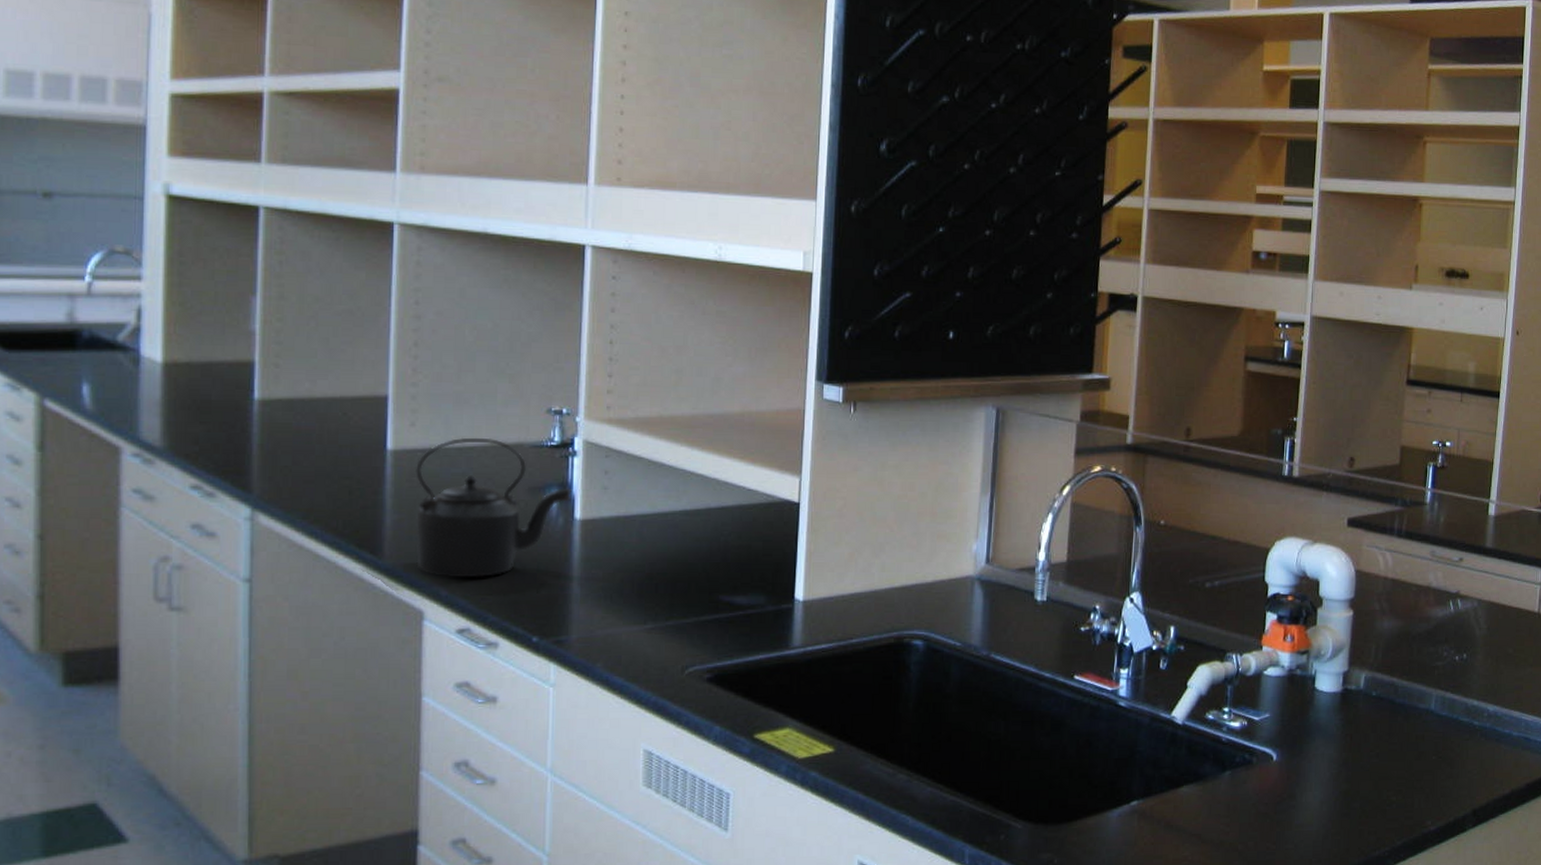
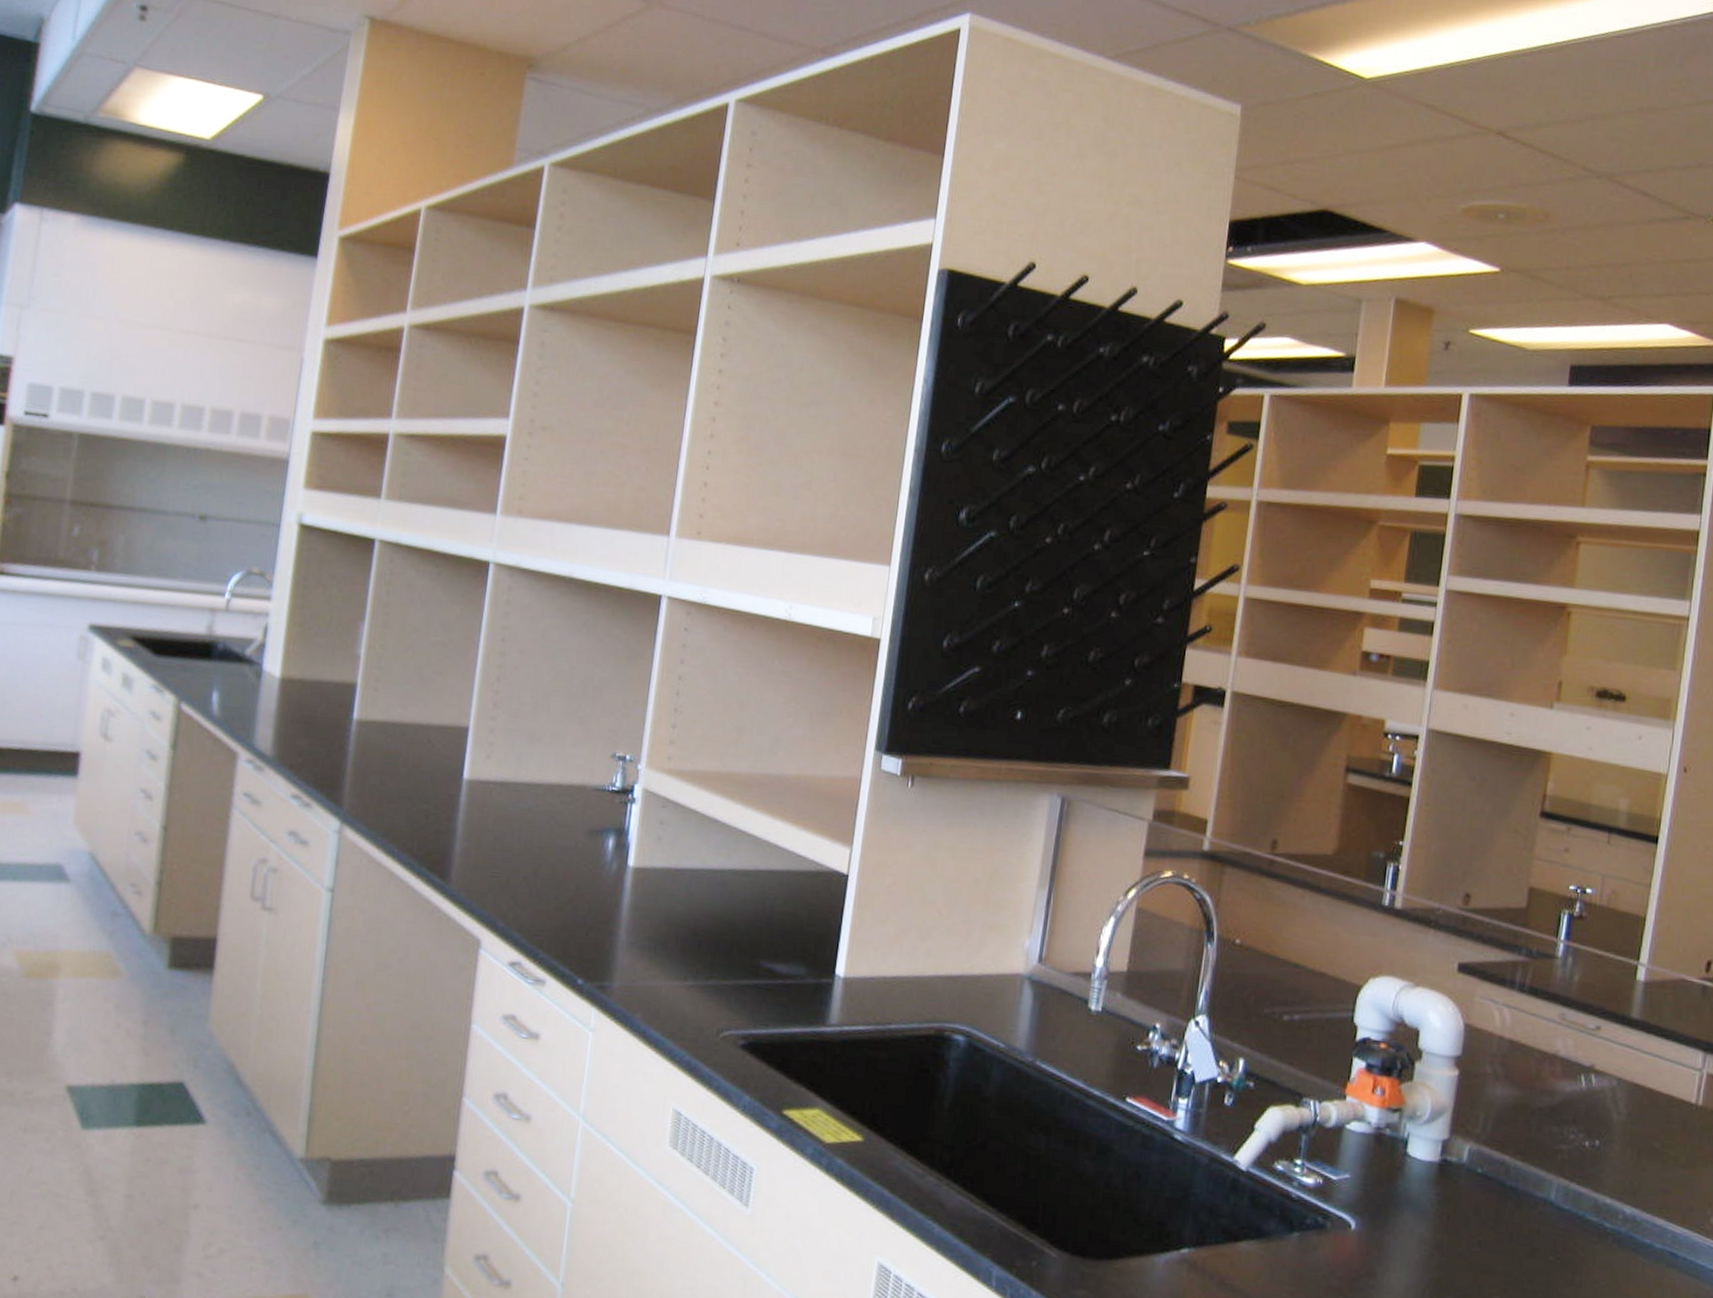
kettle: present [415,437,572,578] -> none [479,773,628,914]

